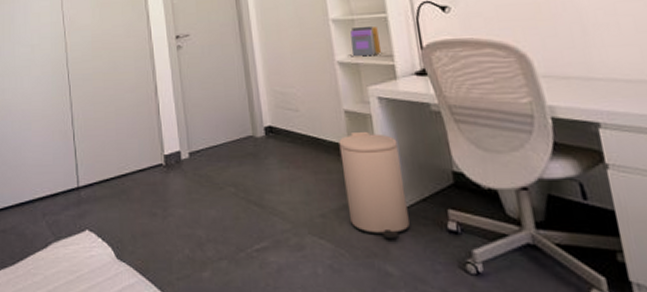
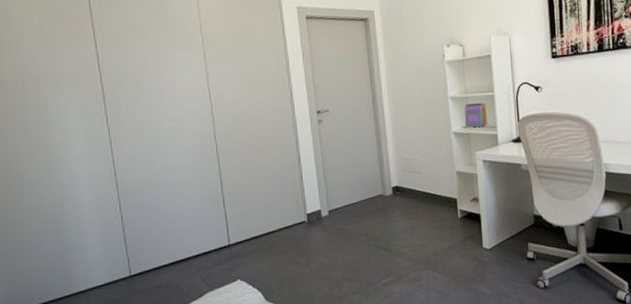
pedal bin: present [339,131,410,240] -> none [451,187,500,268]

